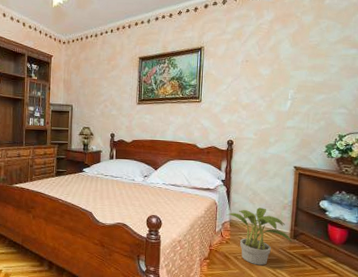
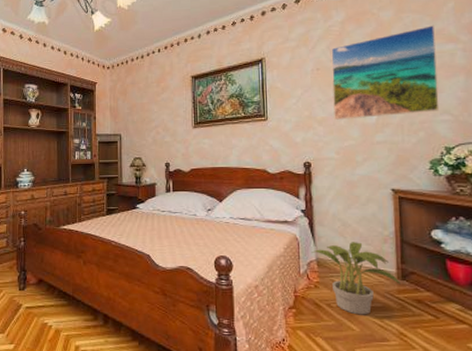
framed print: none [256,32,344,107] -> present [331,25,440,120]

